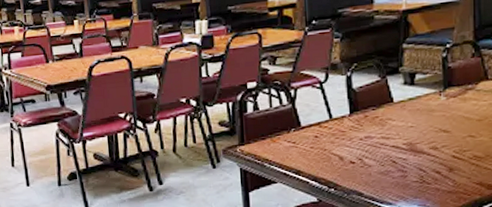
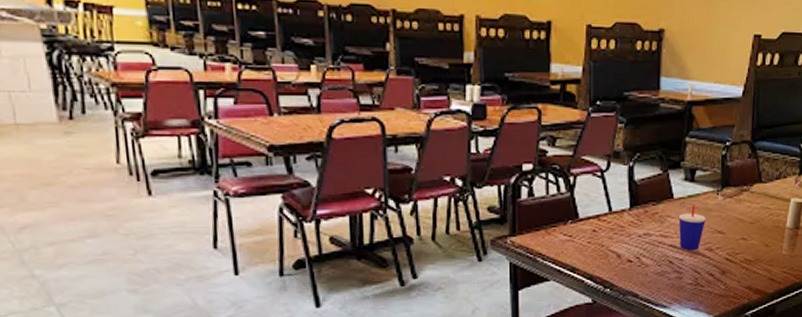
beverage cup: none [399,107,429,150] -> present [678,205,706,251]

